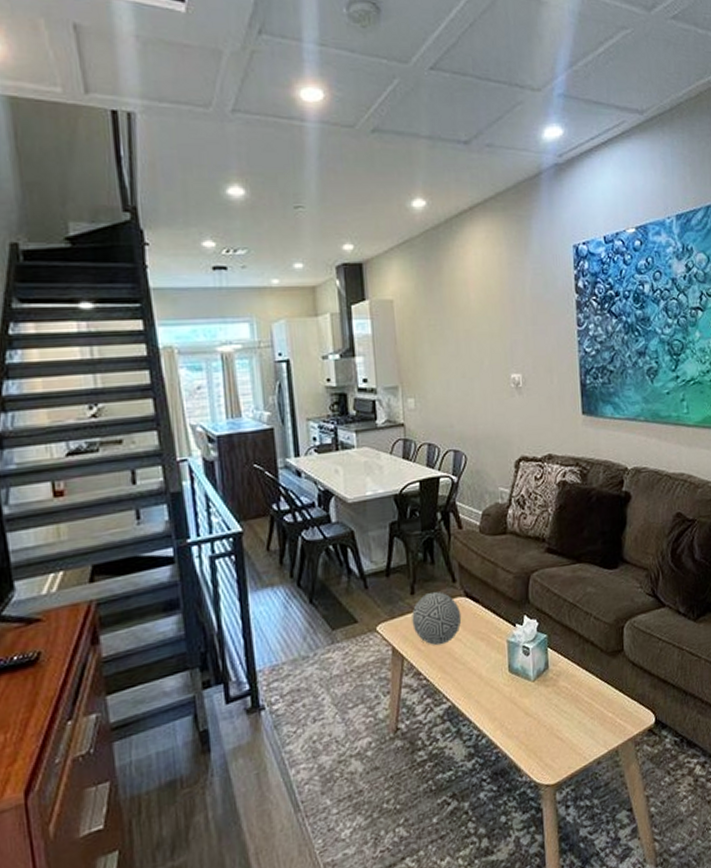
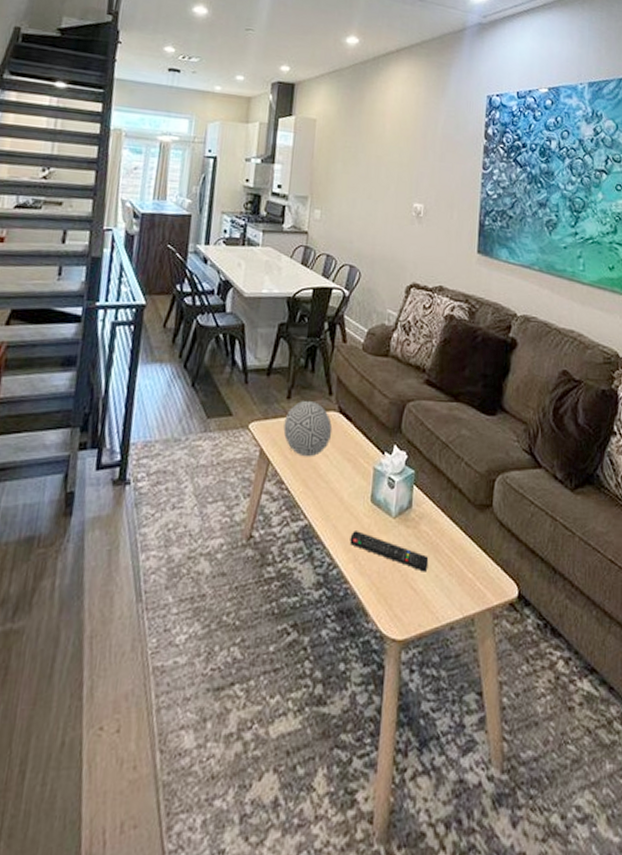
remote control: none [494,700,571,722] -> present [349,531,429,572]

